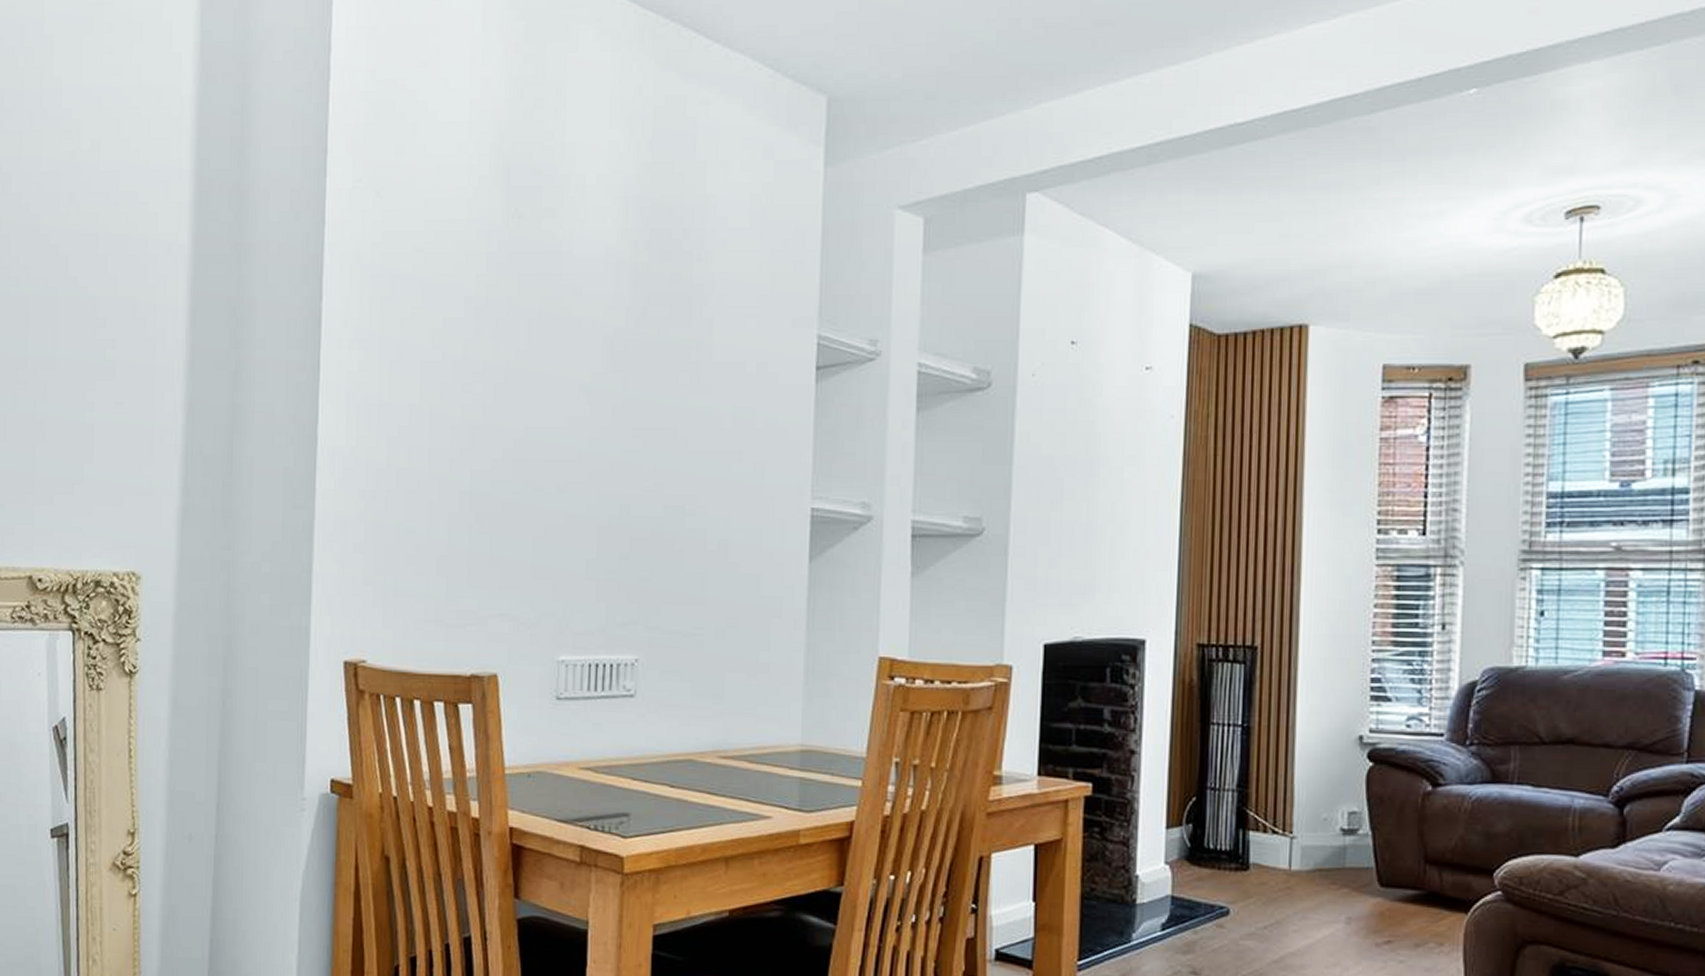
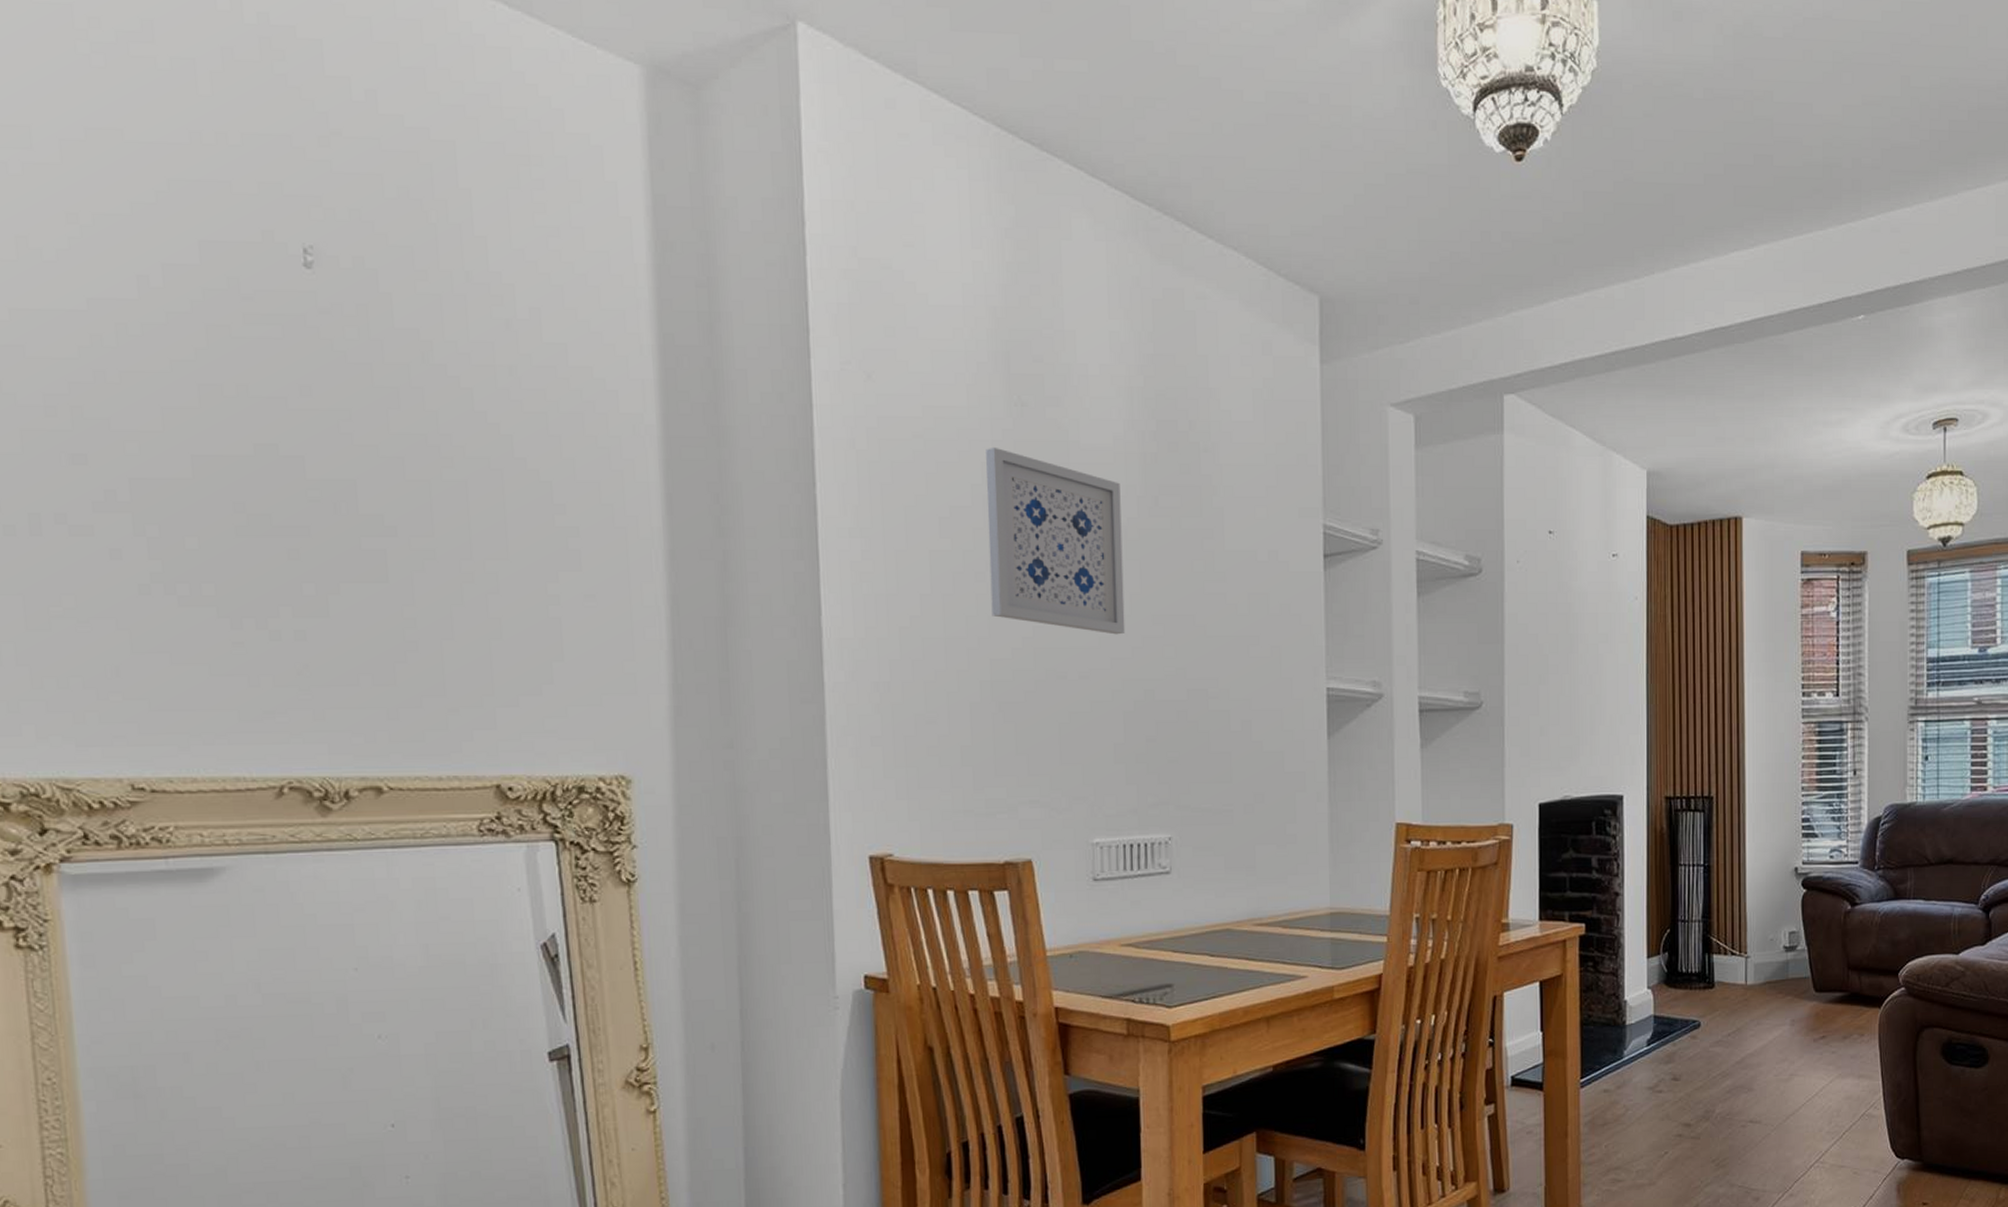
wall art: none [476,259,610,448] -> present [986,446,1126,635]

